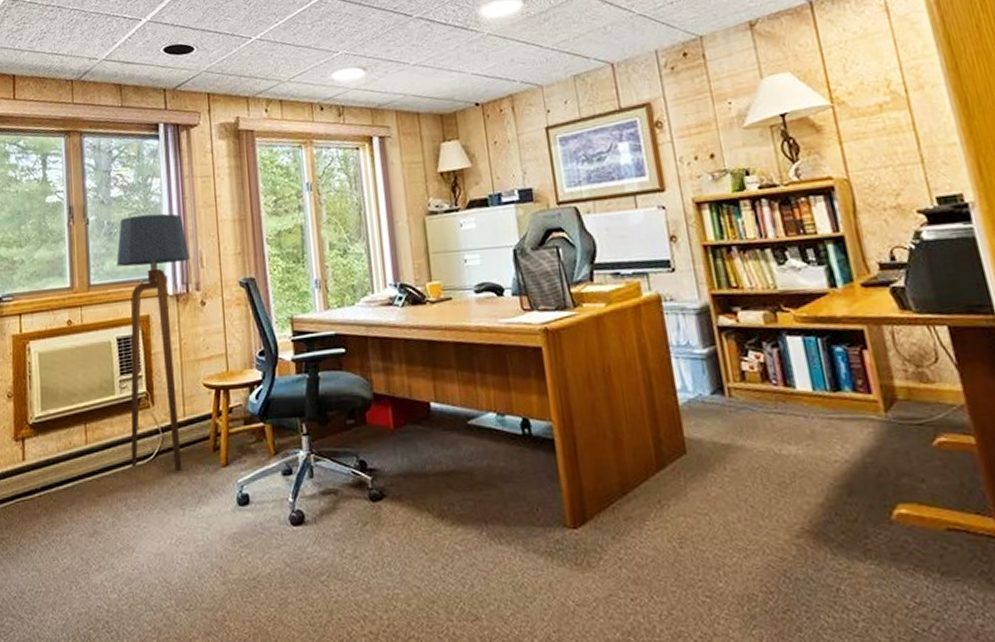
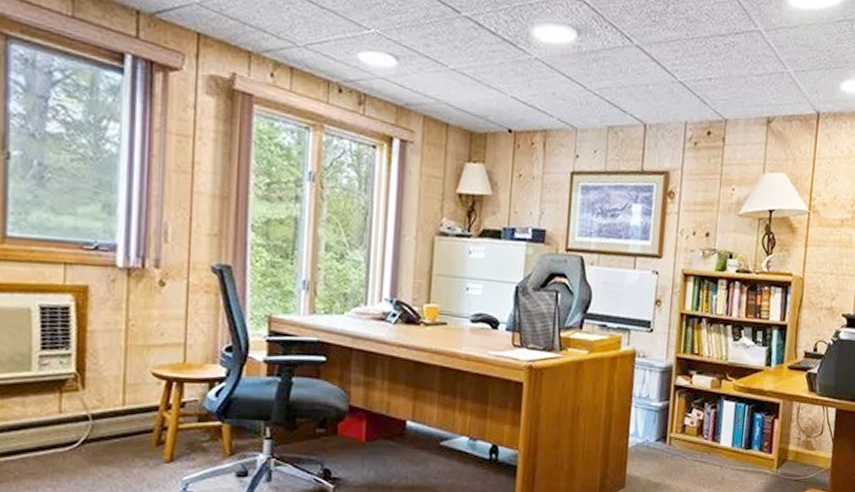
floor lamp: present [116,213,190,471] -> none [47,162,151,462]

